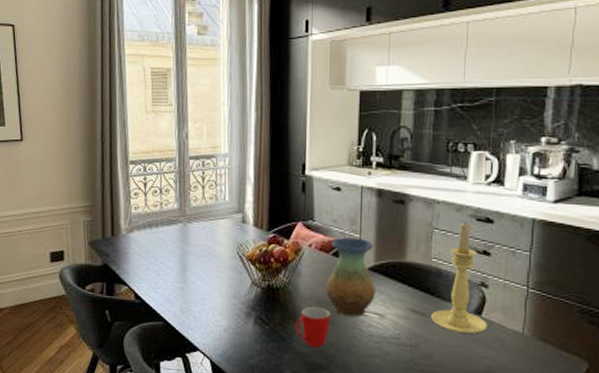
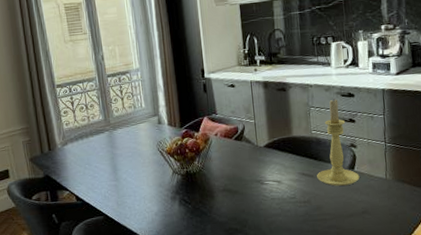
mug: present [295,307,330,347] -> none [212,183,240,216]
vase: present [325,237,375,318] -> none [232,123,272,188]

